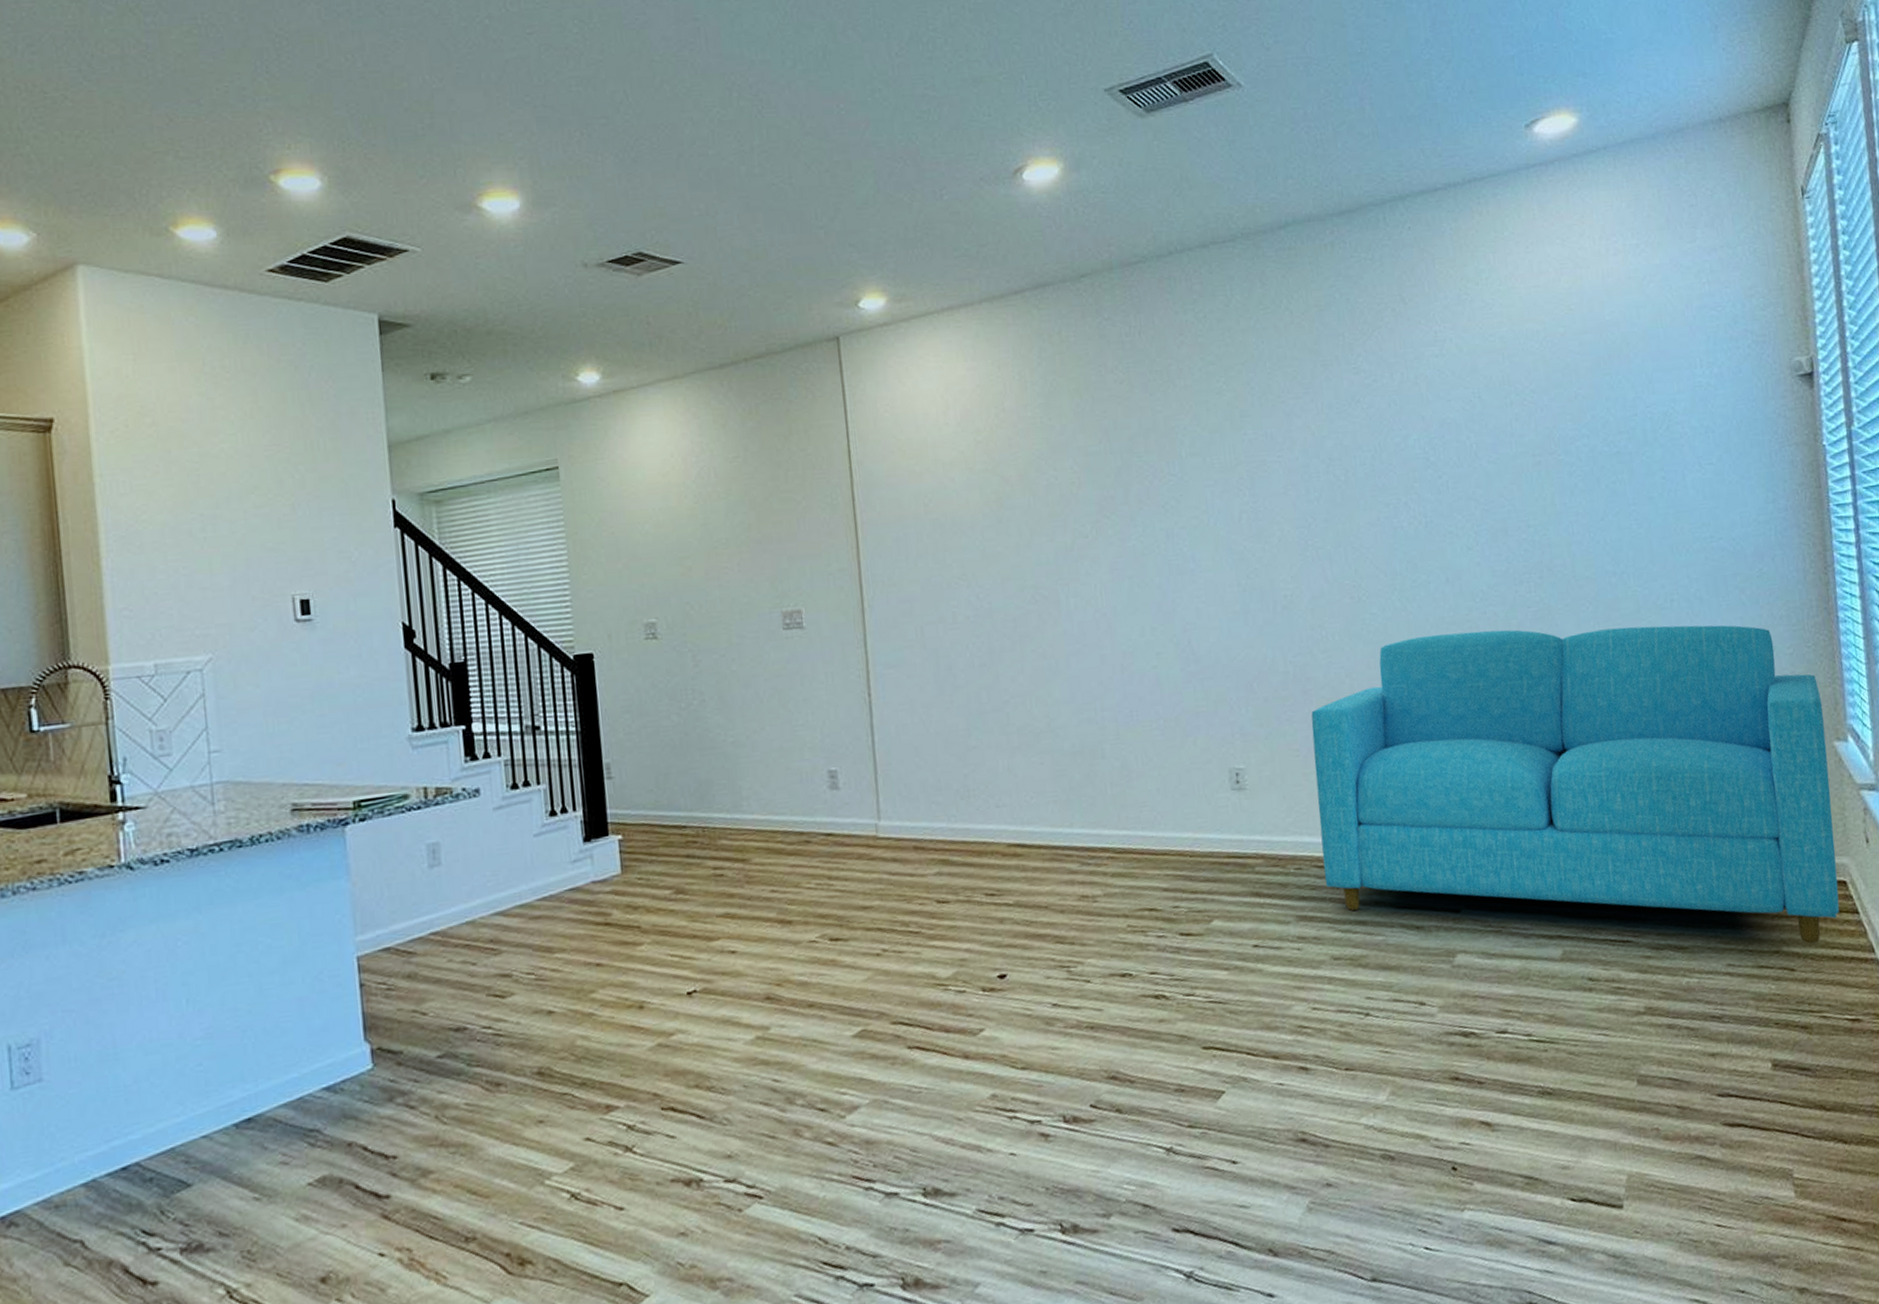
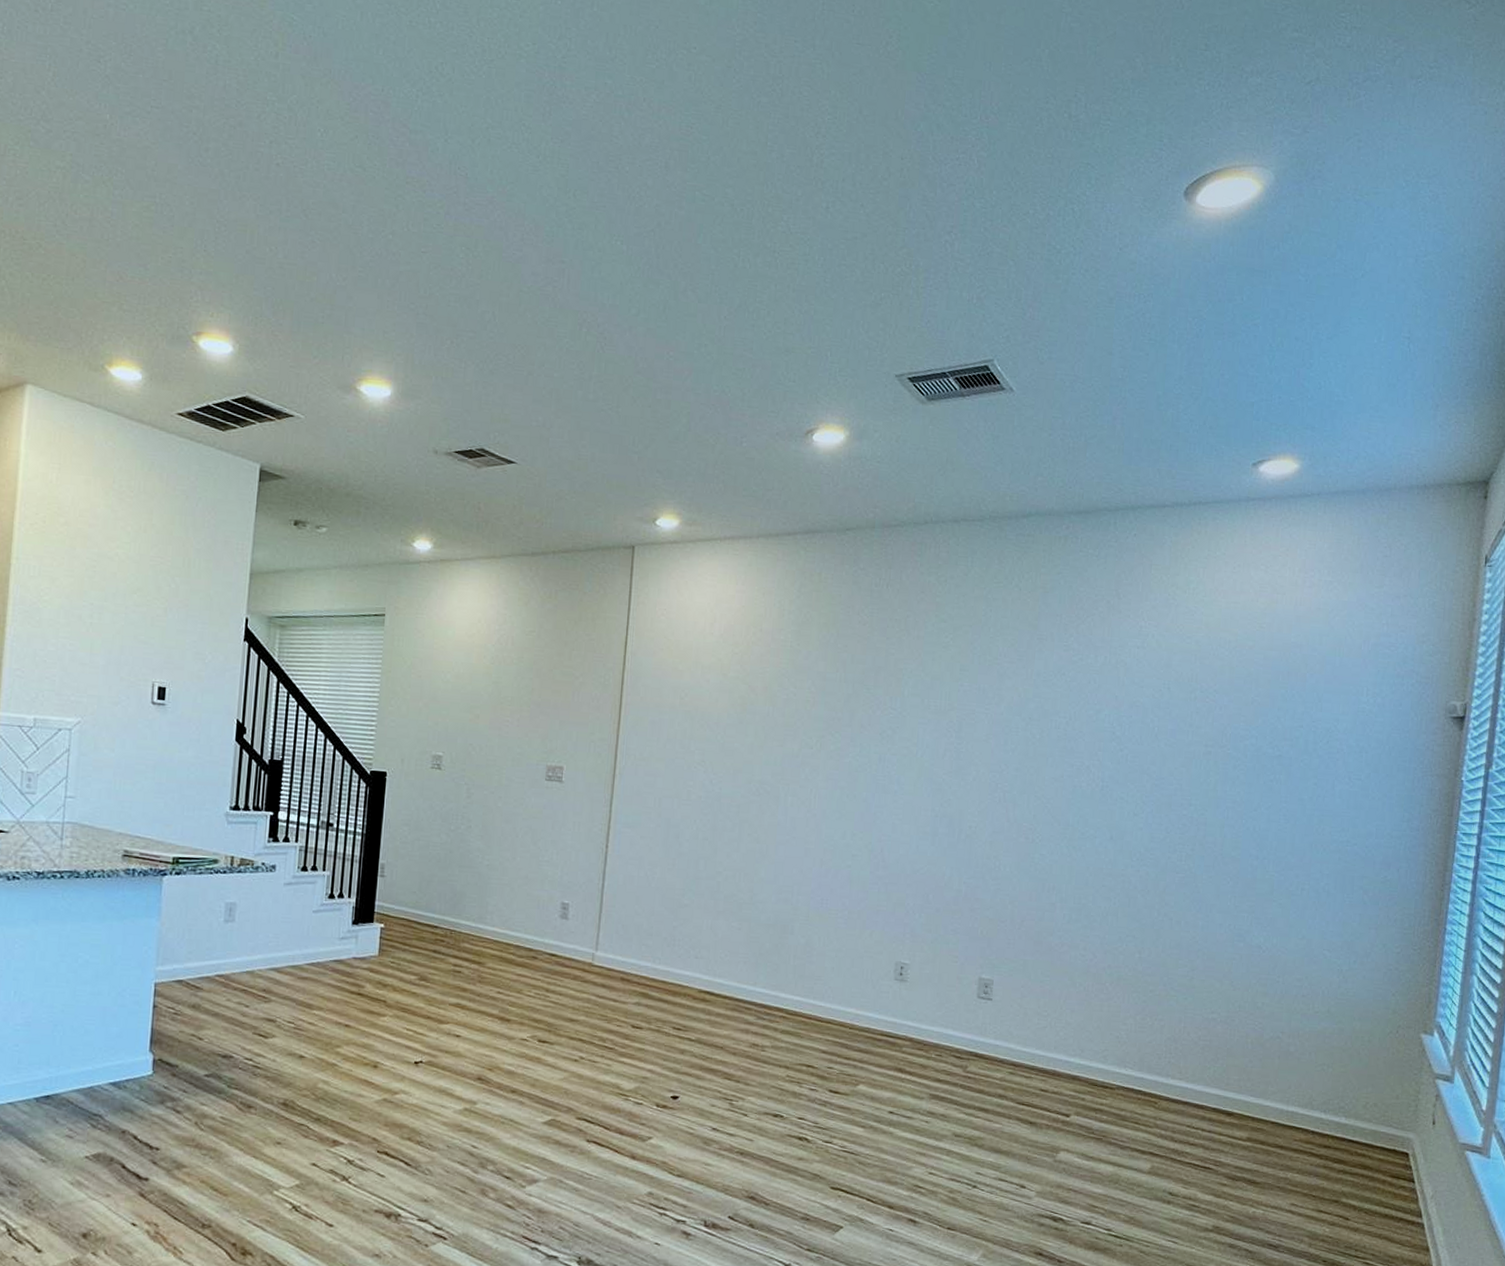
sofa: present [1311,625,1840,944] -> none [959,881,1418,1200]

